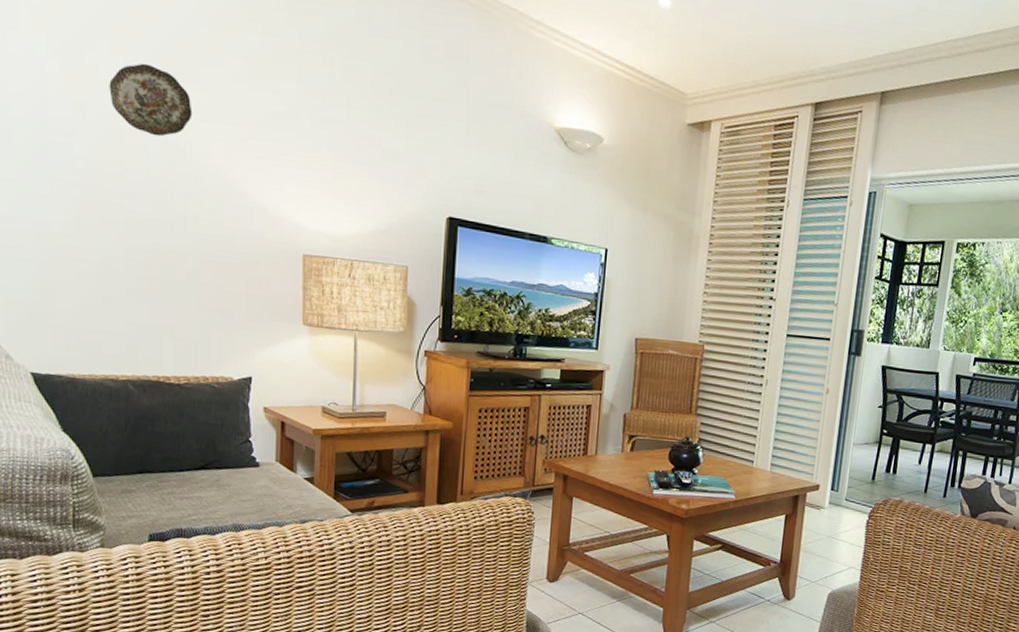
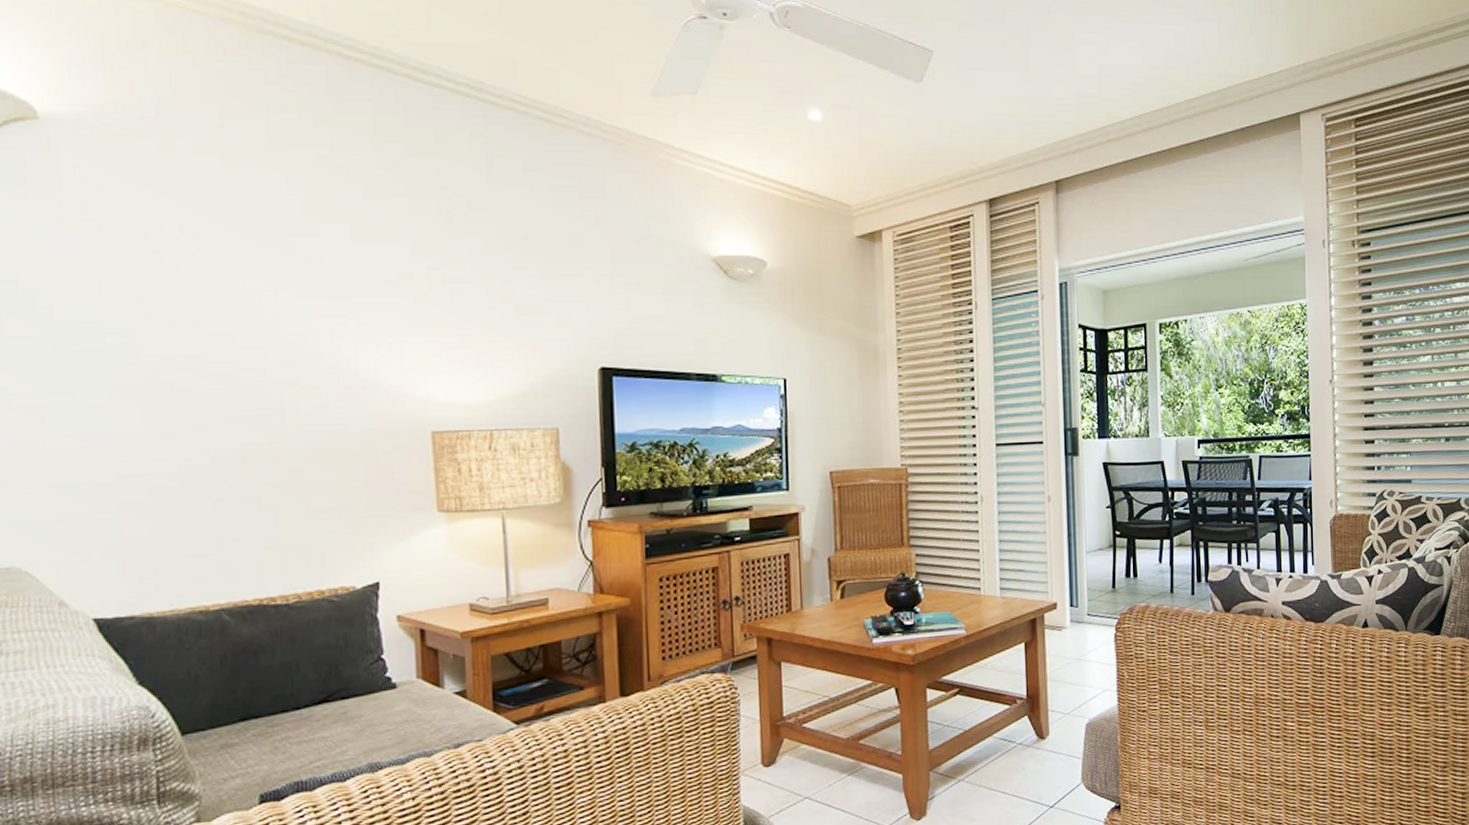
decorative plate: present [109,63,193,137] -> none [179,242,285,321]

